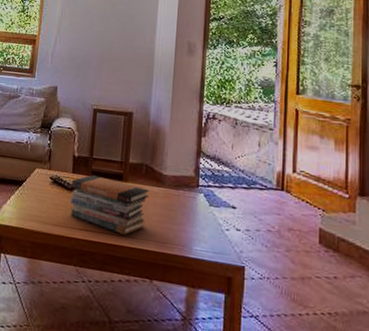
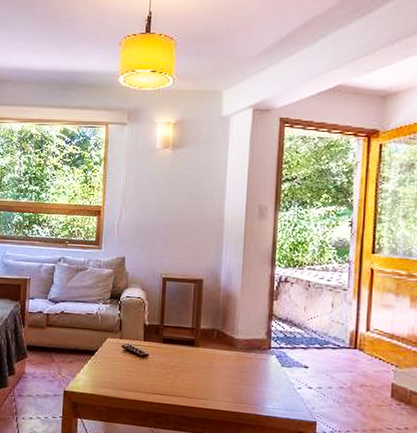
book stack: present [70,175,149,236] -> none [143,342,221,398]

